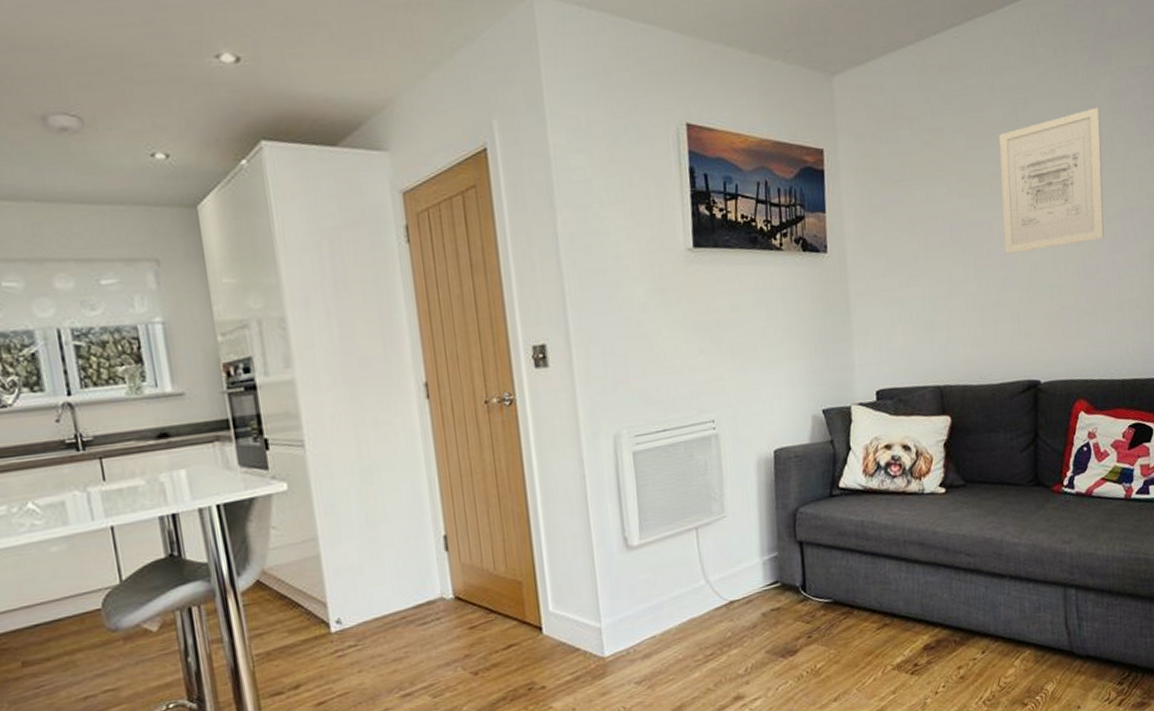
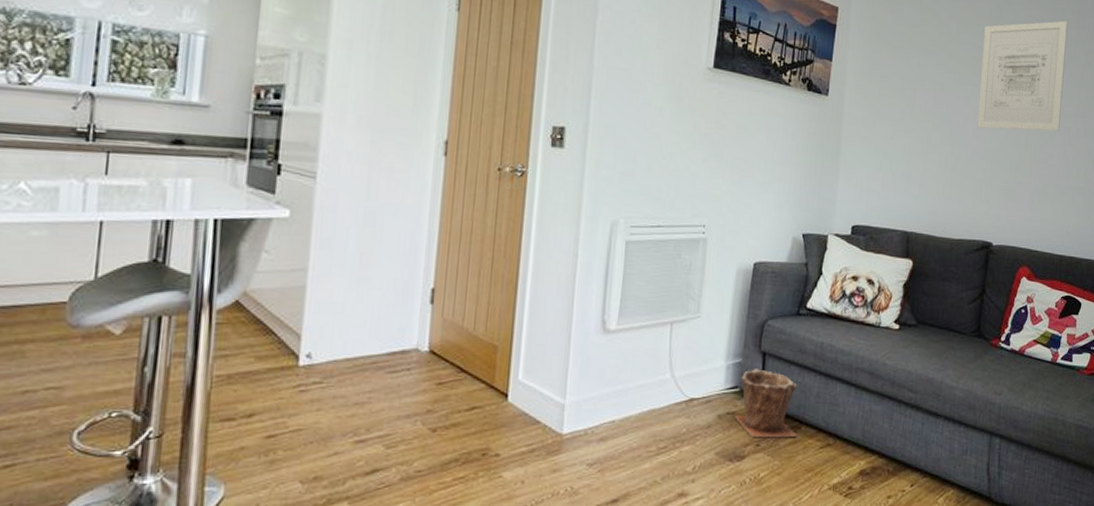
plant pot: none [779,560,851,631] -> present [734,369,798,438]

